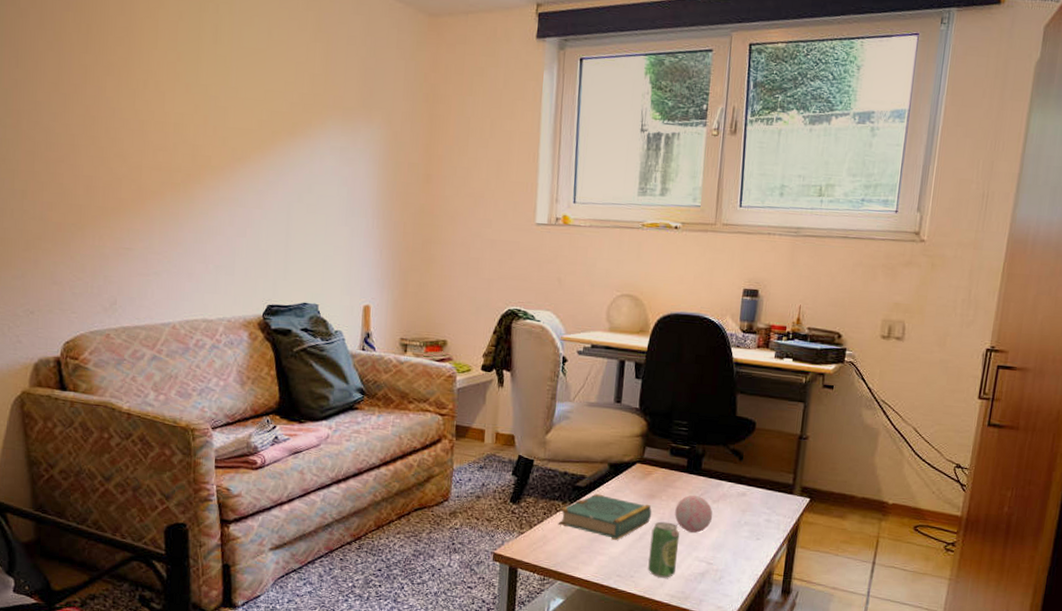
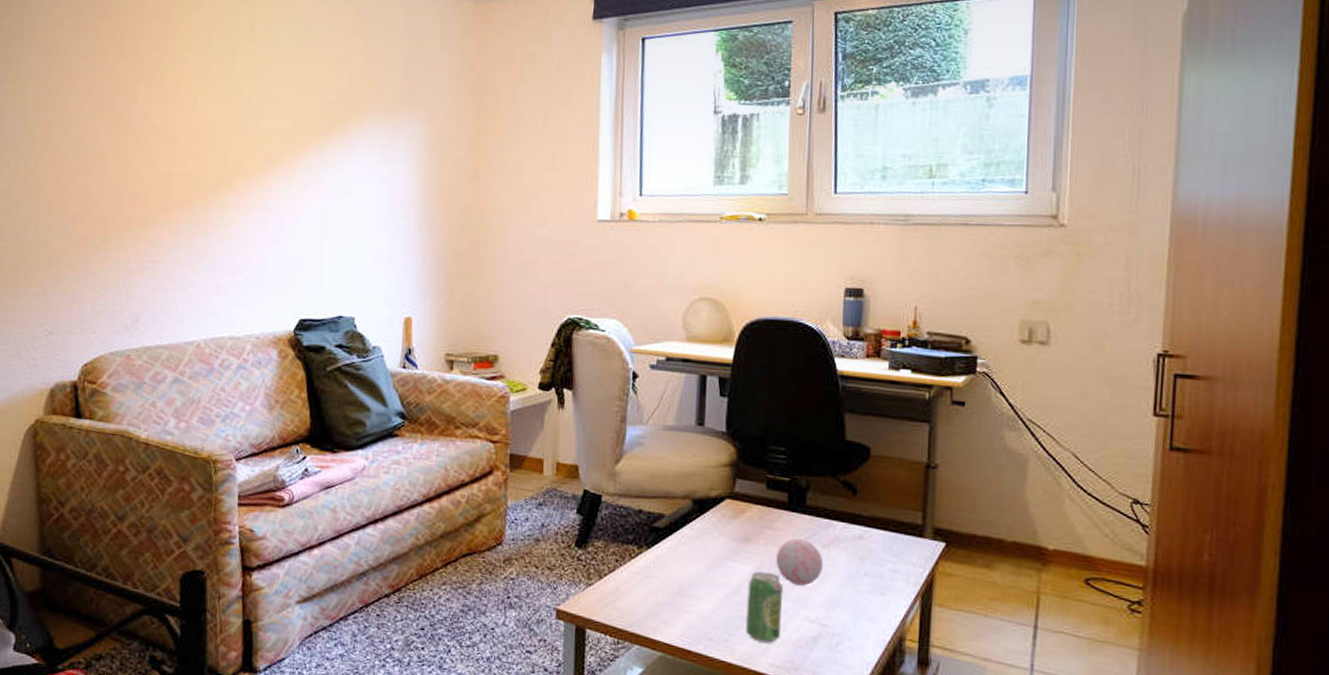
book: present [558,493,652,541] -> none [633,536,748,596]

